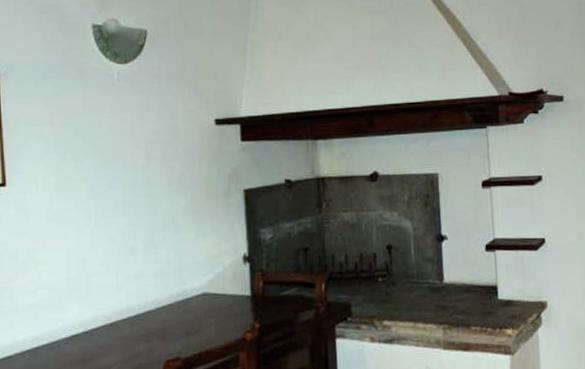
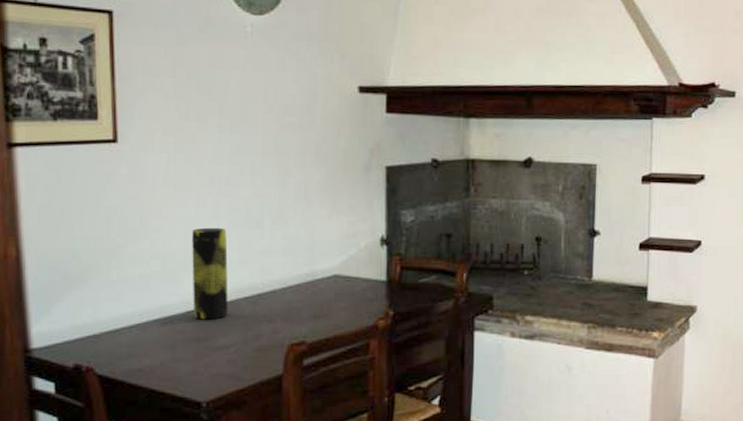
vase: none [74,256,109,343] -> present [192,227,228,320]

